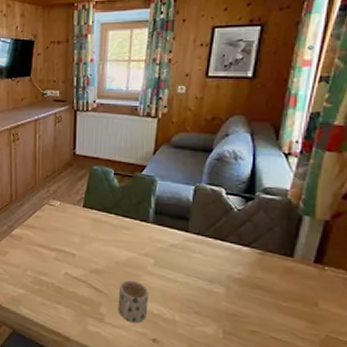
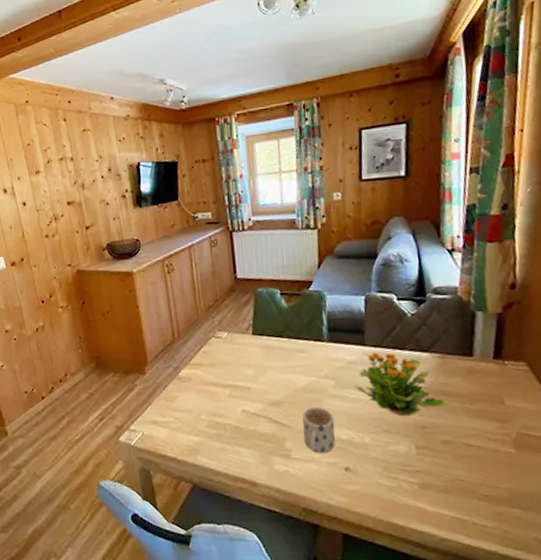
potted flower: none [173,240,262,304] -> present [355,353,449,417]

